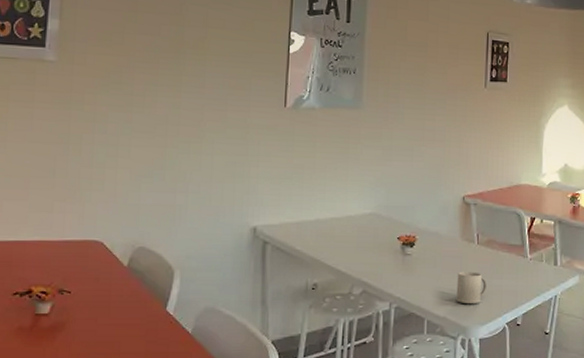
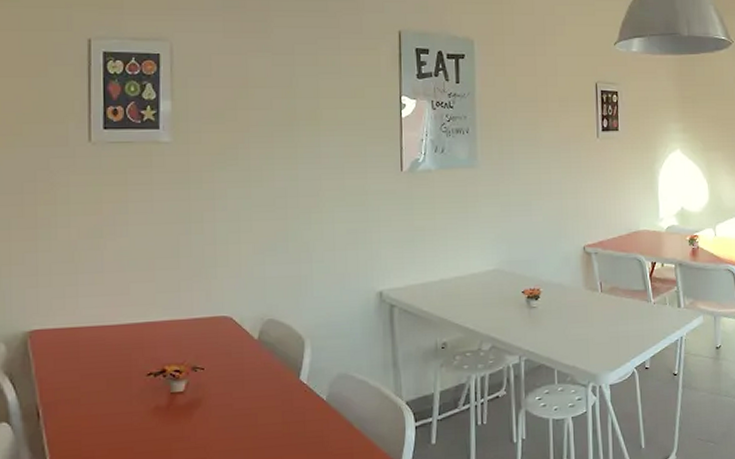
mug: present [456,271,486,304] -> none [583,319,613,352]

